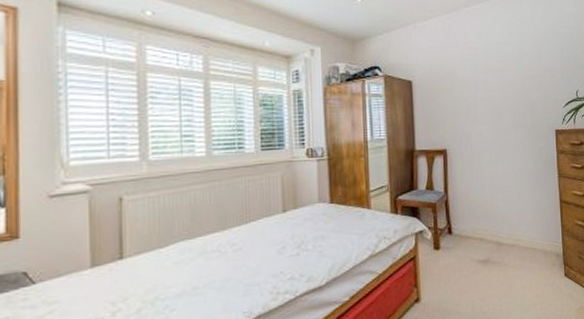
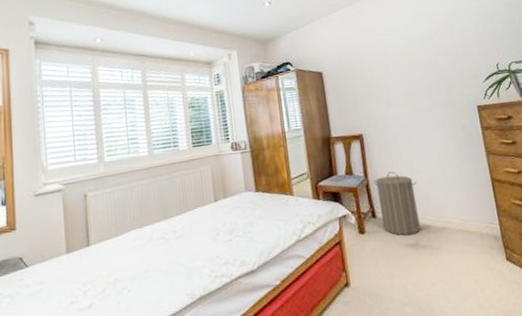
laundry hamper: none [453,189,494,252] -> present [373,171,421,236]

